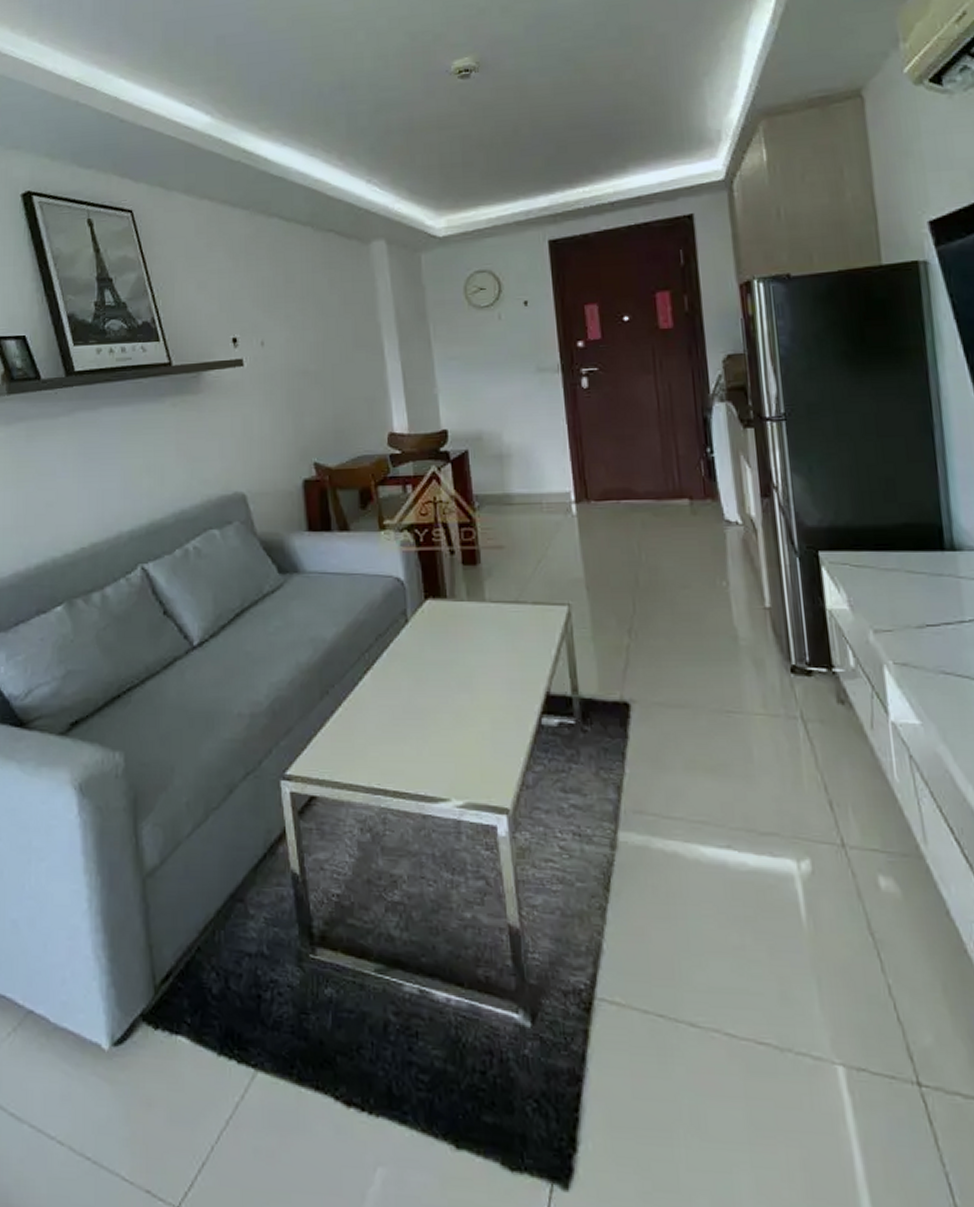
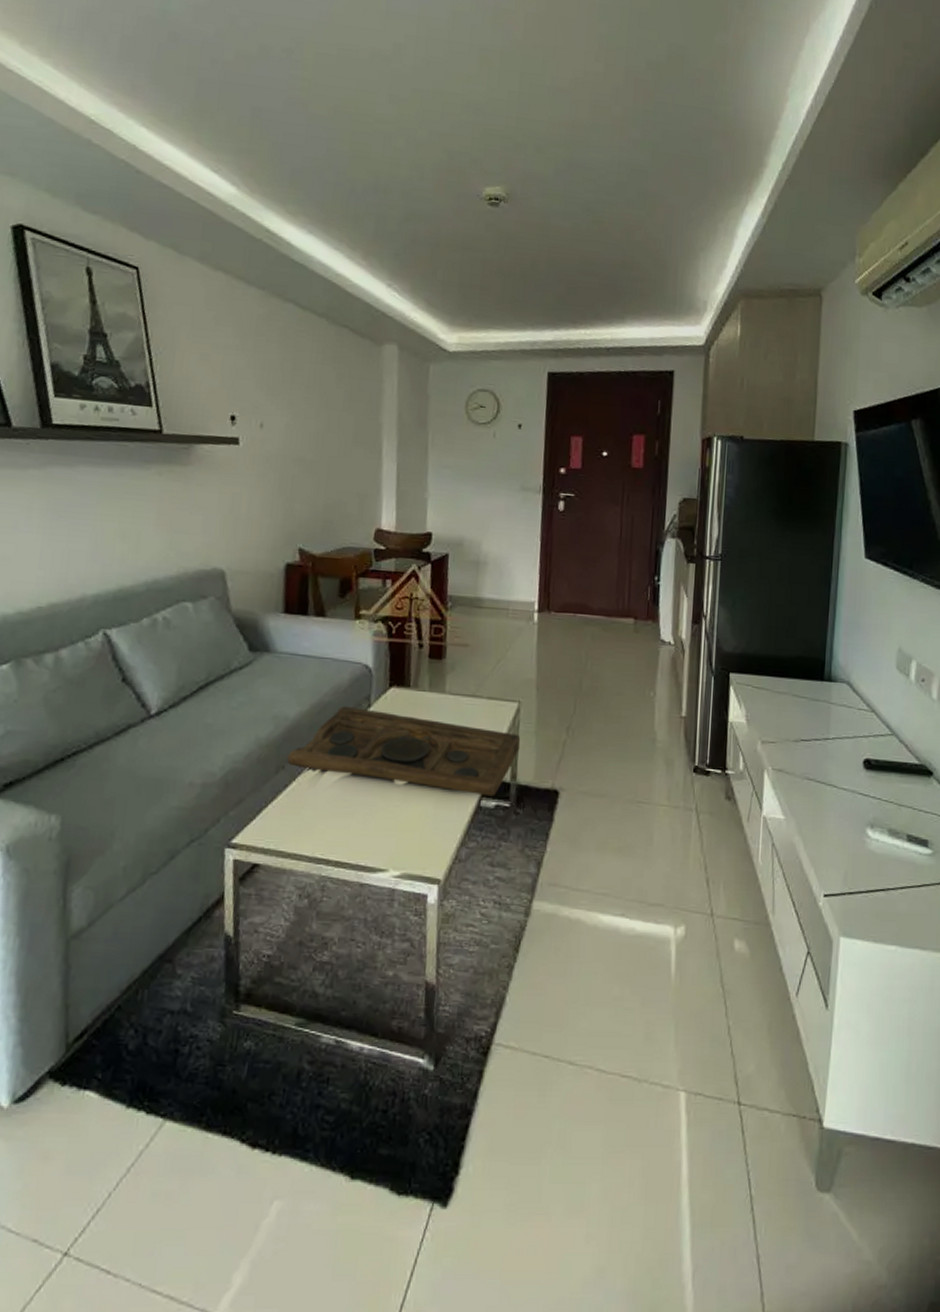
decorative tray: none [330,623,578,713] -> present [287,706,521,796]

